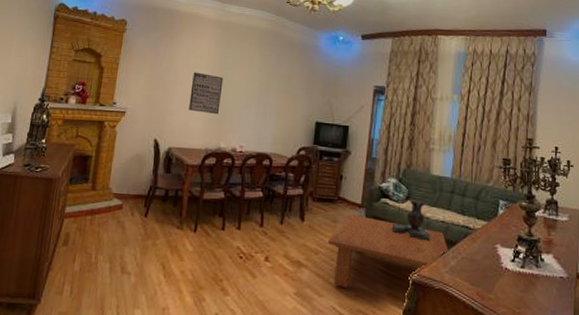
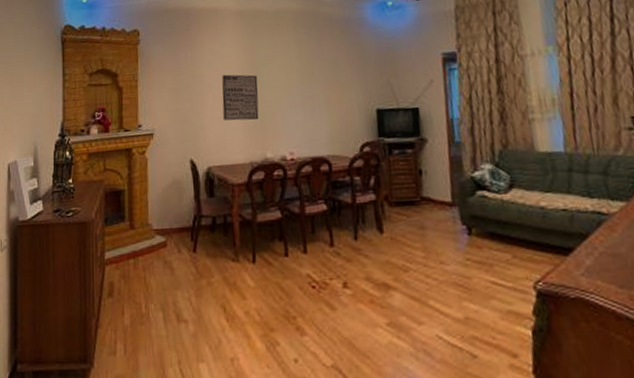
coffee table: present [328,215,449,287] -> none [418,216,580,310]
decorative urn: present [391,199,430,242] -> none [496,186,552,238]

